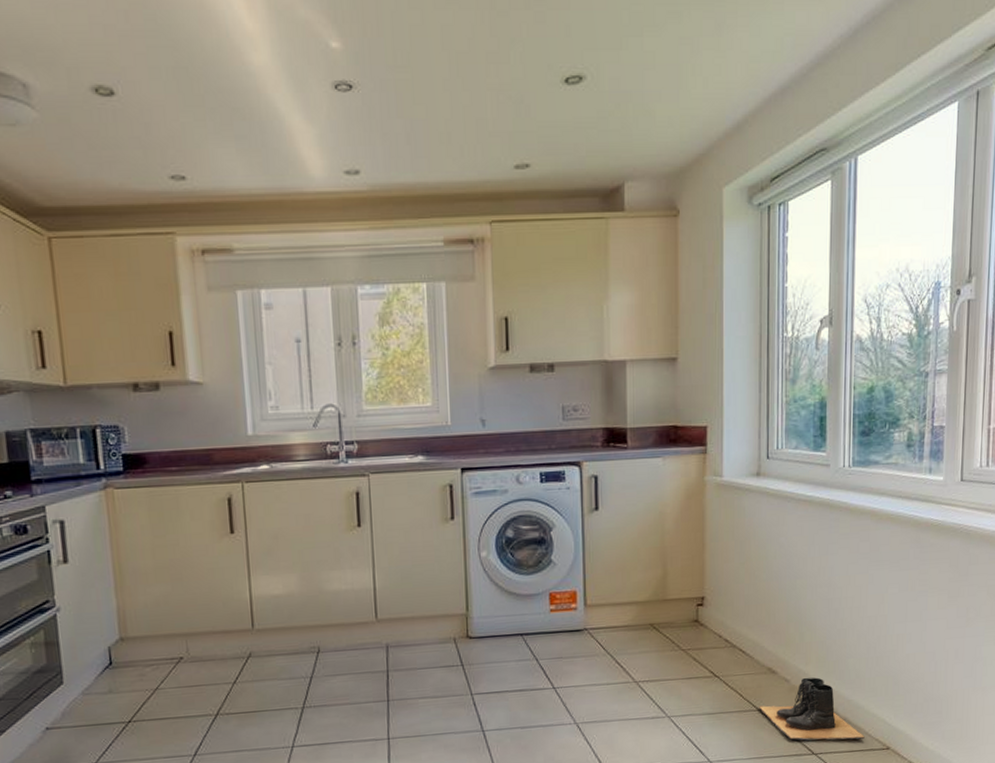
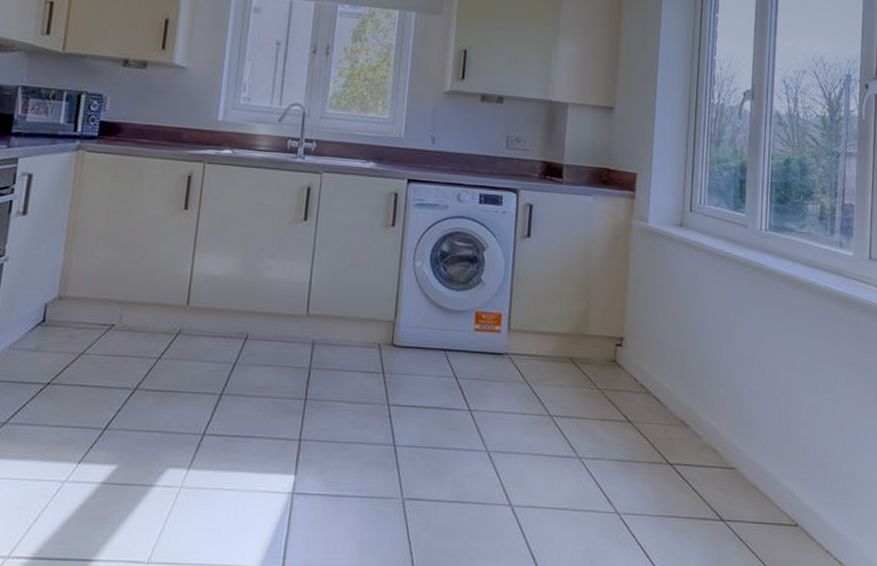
boots: present [758,677,865,741] -> none [668,435,774,511]

